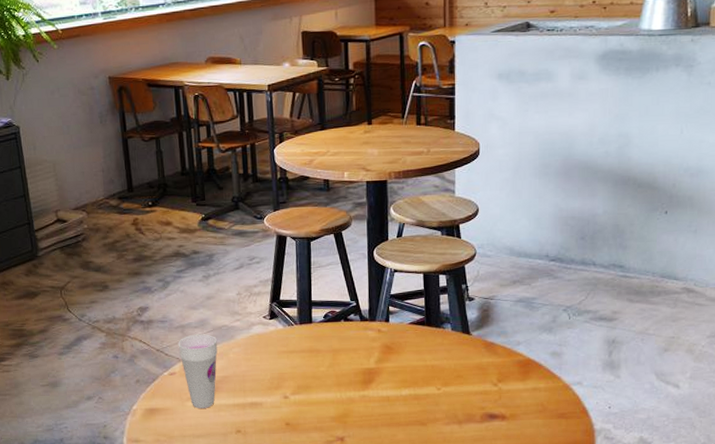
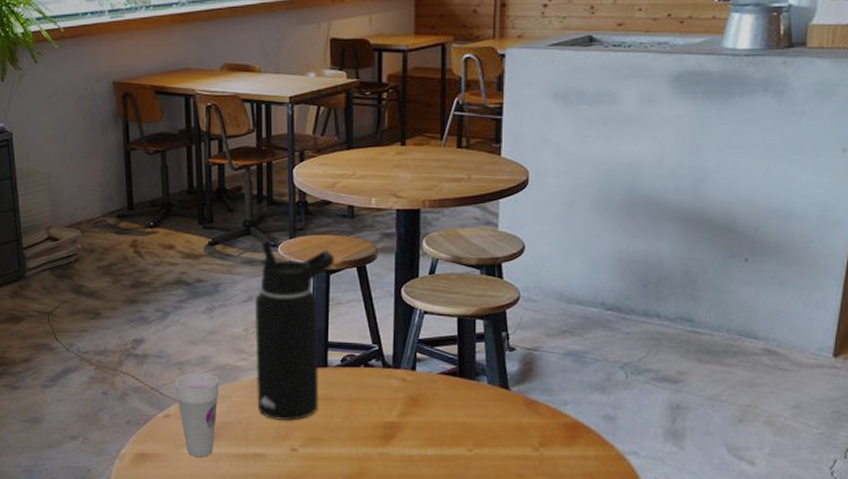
water bottle: none [245,212,315,373] -> present [254,238,335,421]

